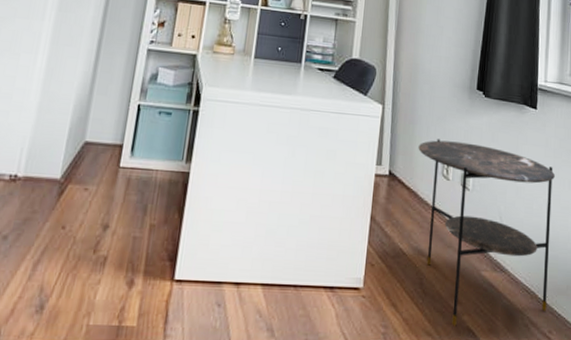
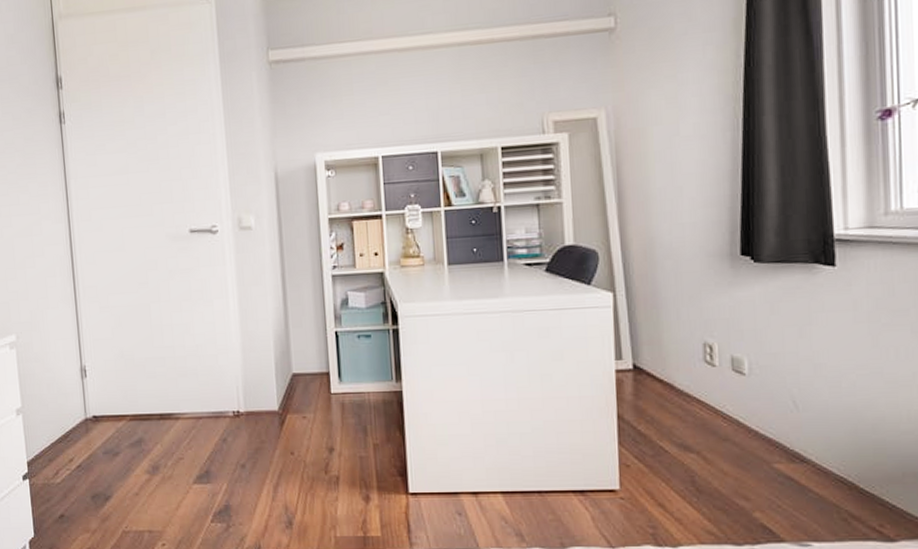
side table: present [418,139,555,326] -> none [667,320,873,524]

